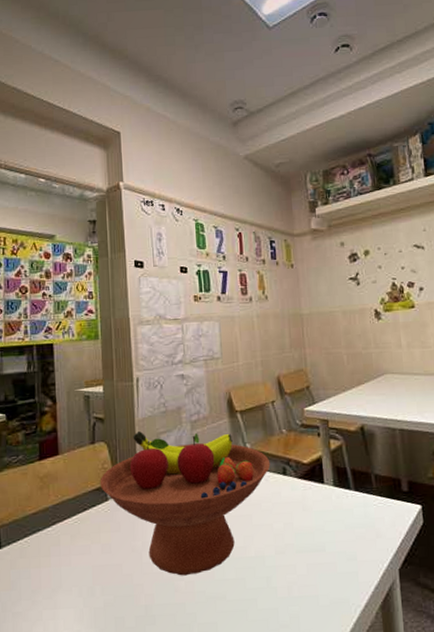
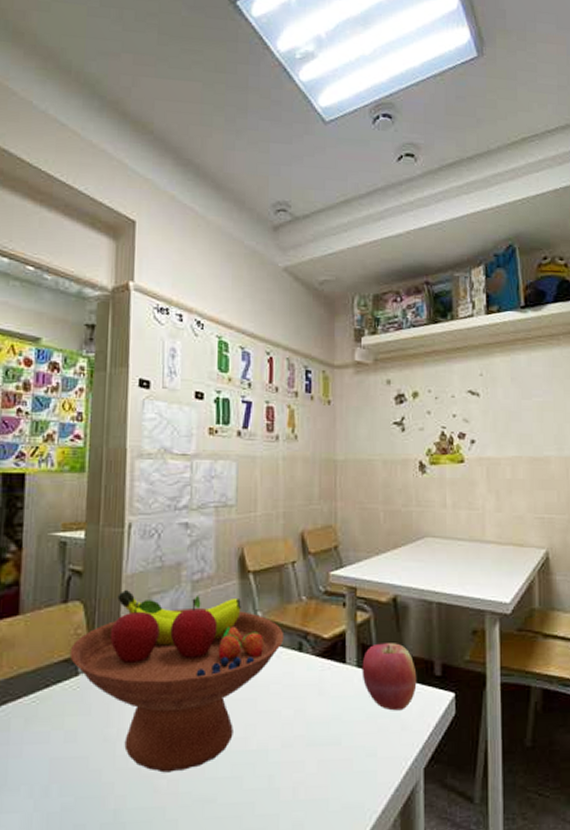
apple: none [338,465,387,522] -> present [362,643,417,711]

